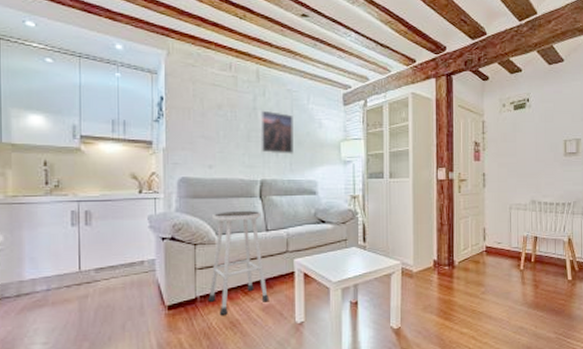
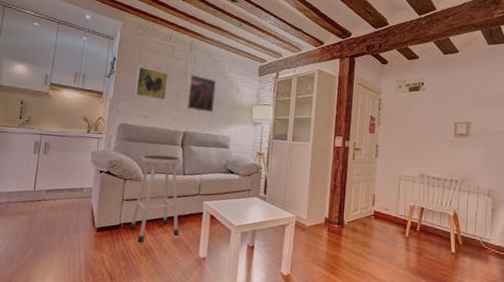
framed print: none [194,105,234,145] -> present [135,66,169,101]

